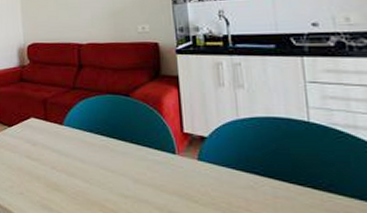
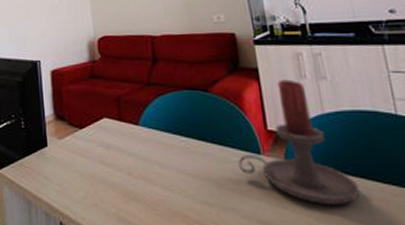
candle holder: none [153,87,267,201] -> present [237,79,360,205]

